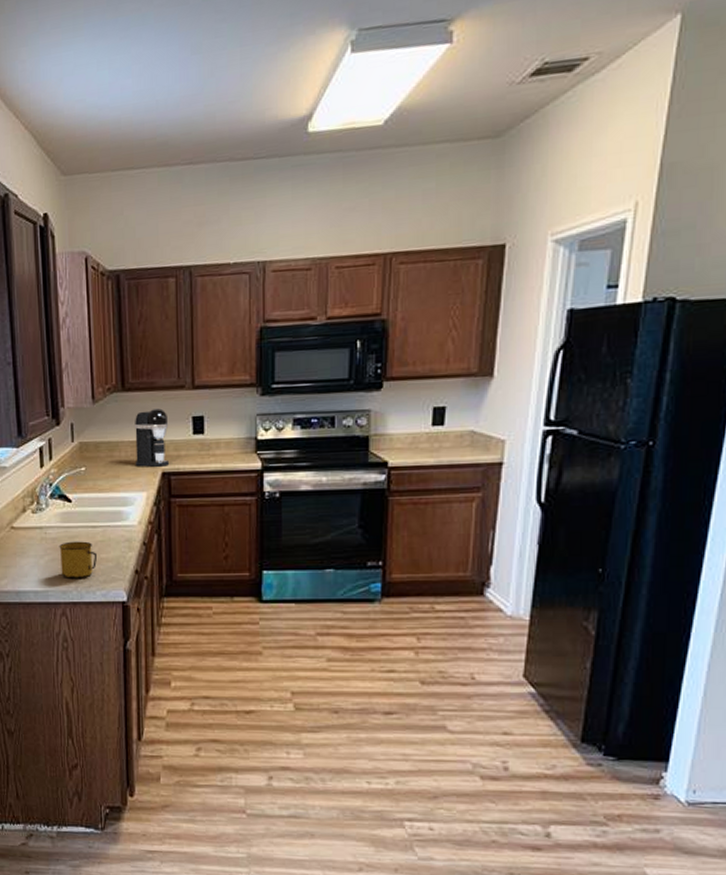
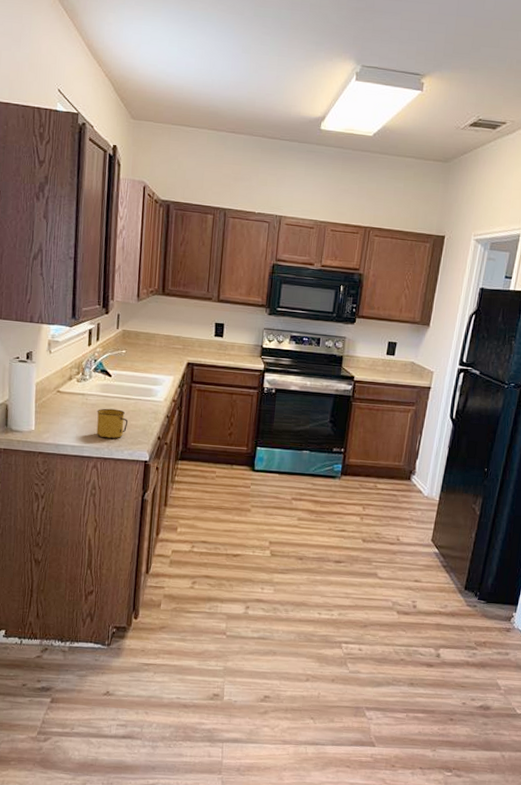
coffee maker: present [134,408,170,467] -> none [166,312,197,358]

